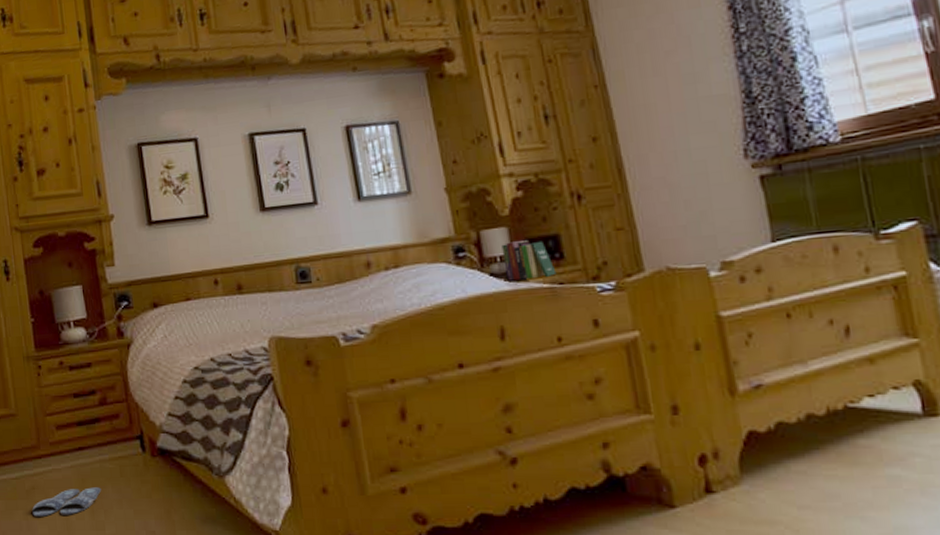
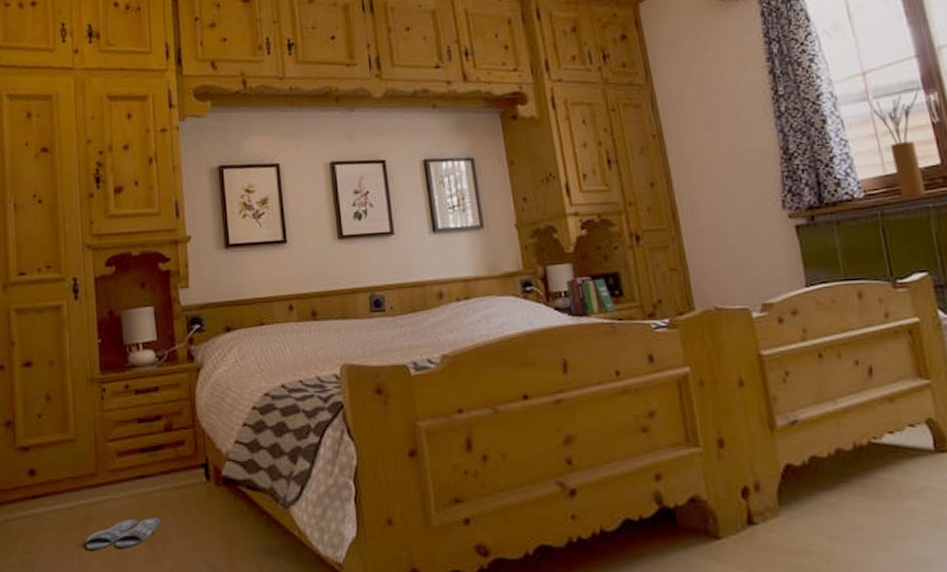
vase: none [849,18,916,139] -> present [870,91,926,198]

